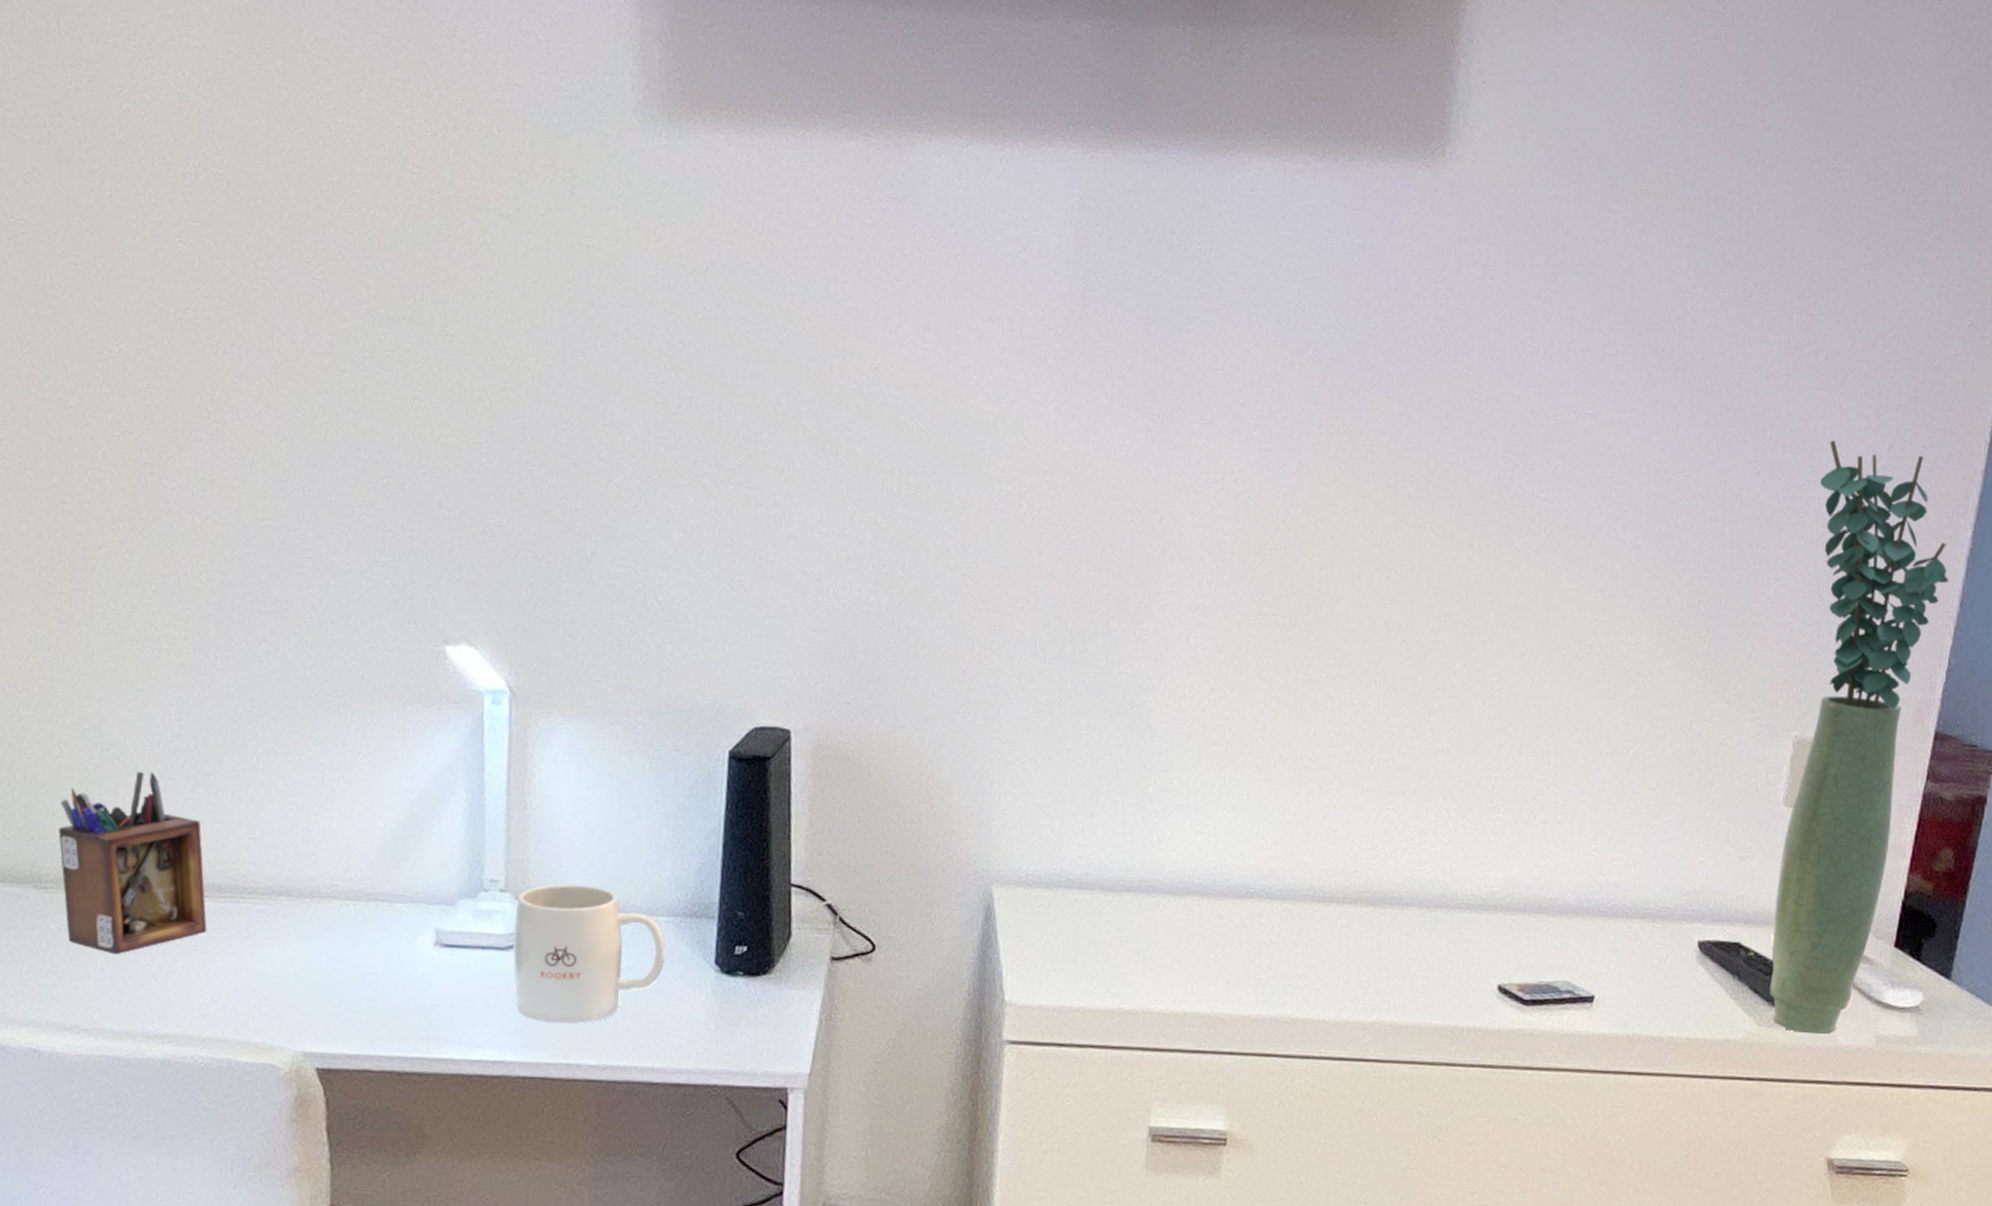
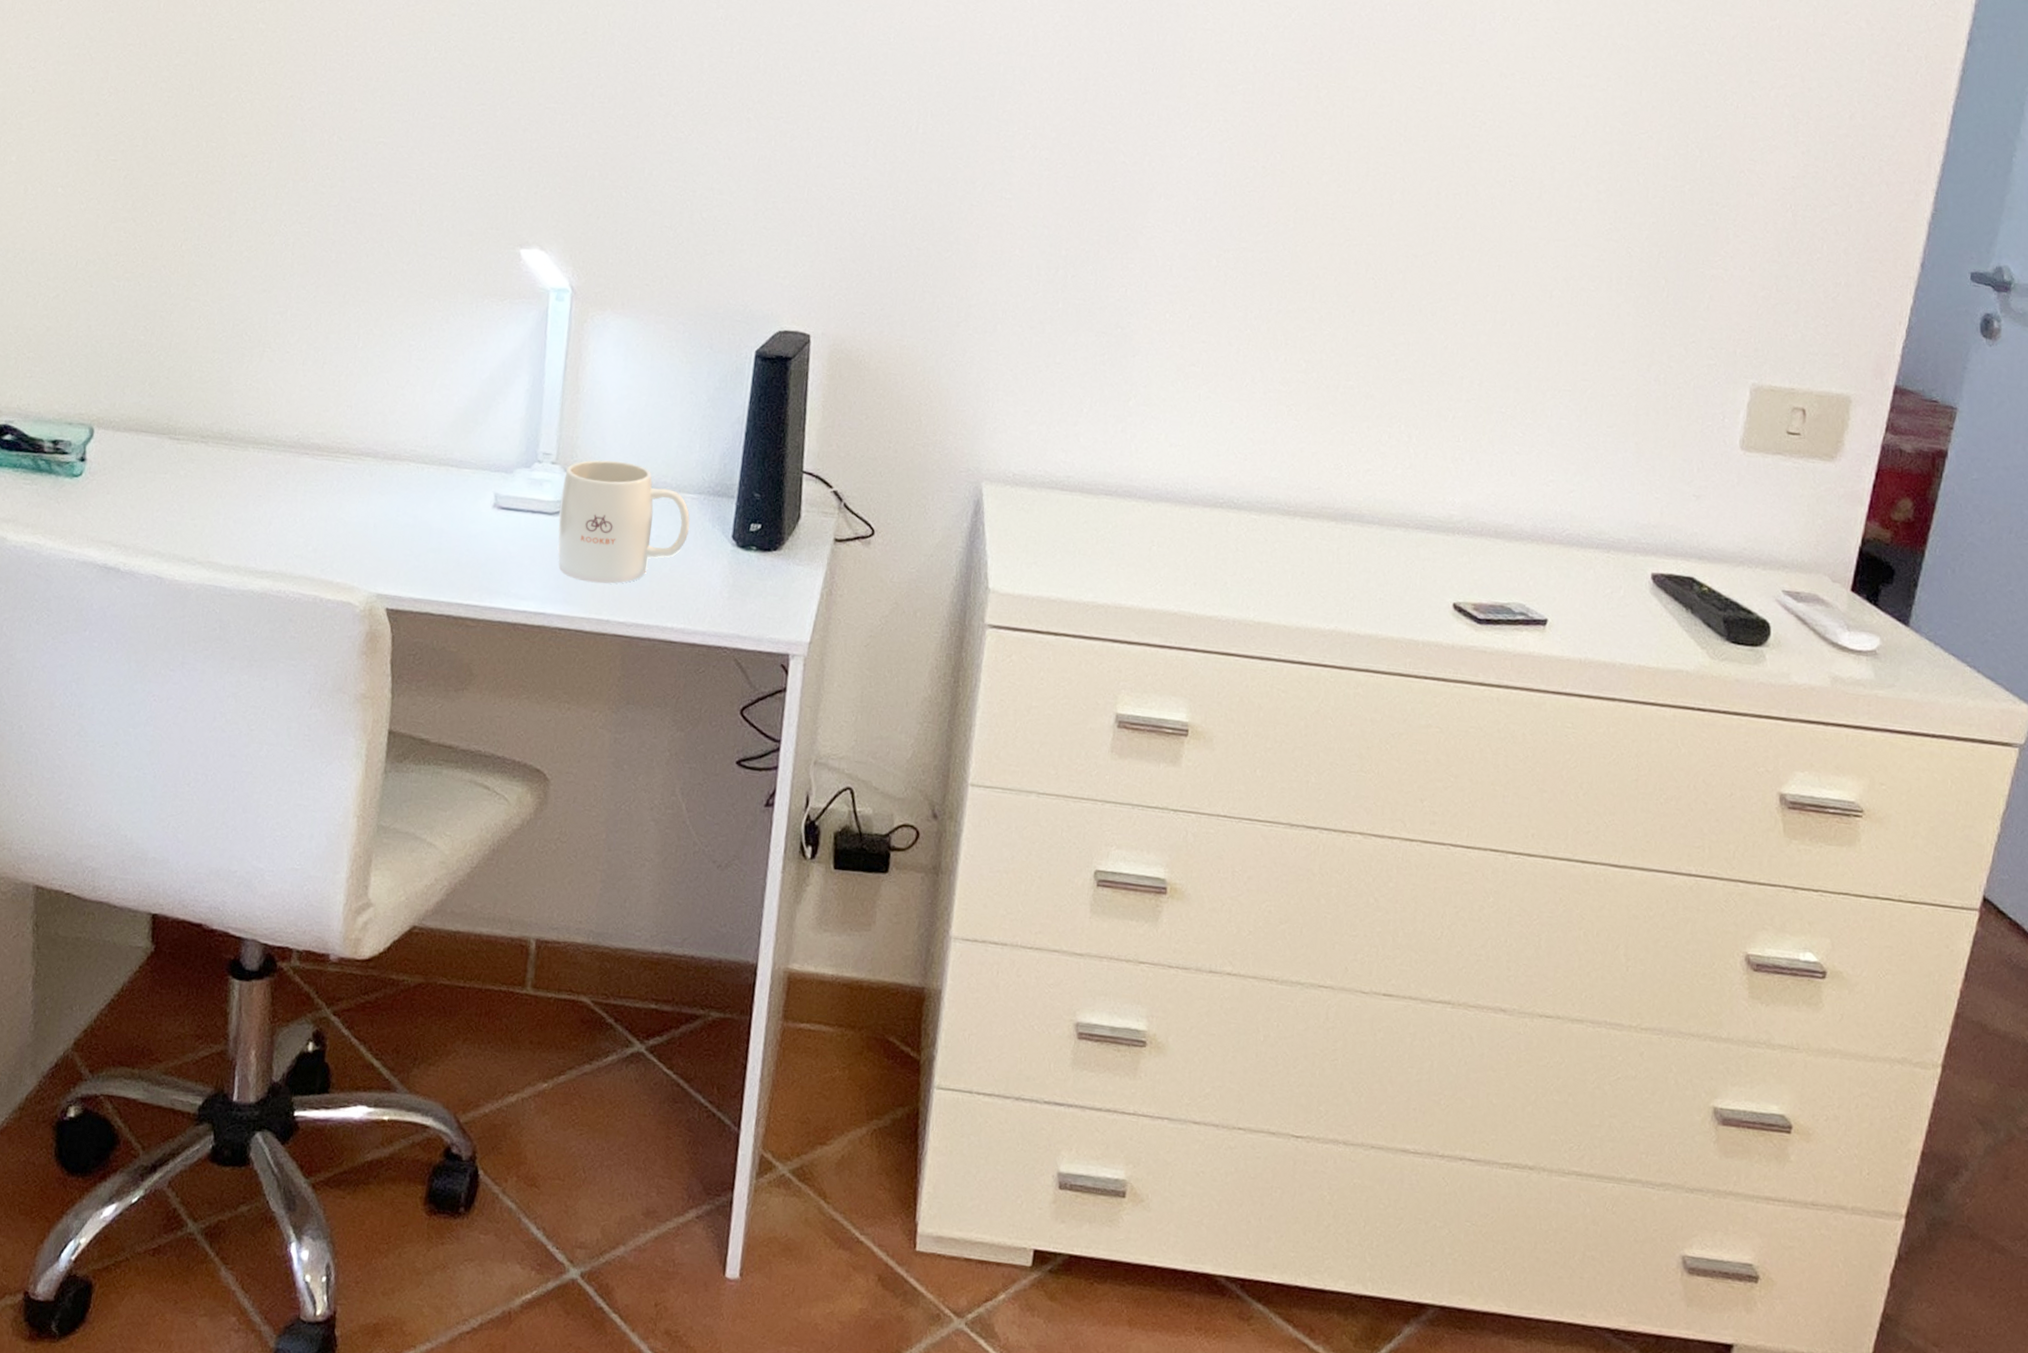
desk organizer: present [58,771,207,955] -> none [192,344,308,500]
vase: present [1769,440,1949,1035] -> none [1723,108,1910,672]

